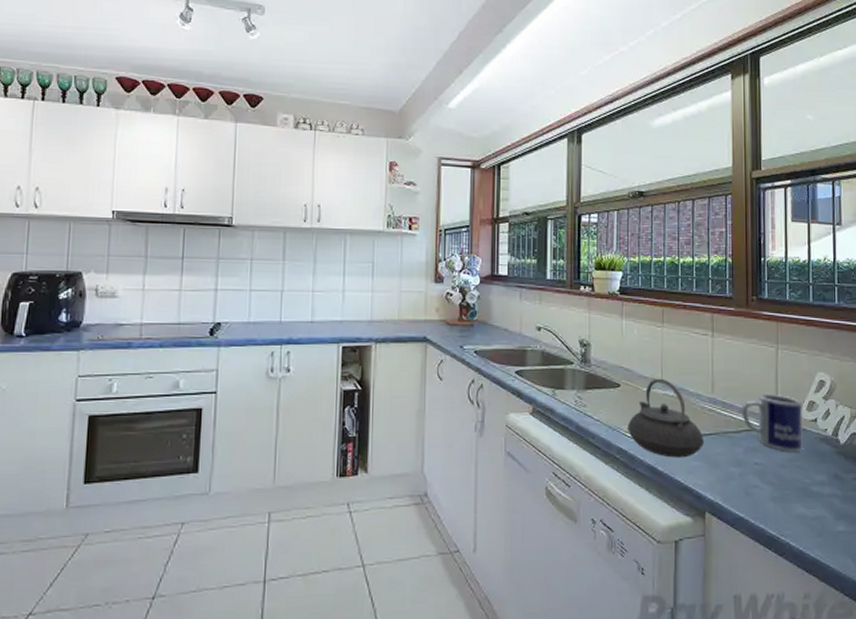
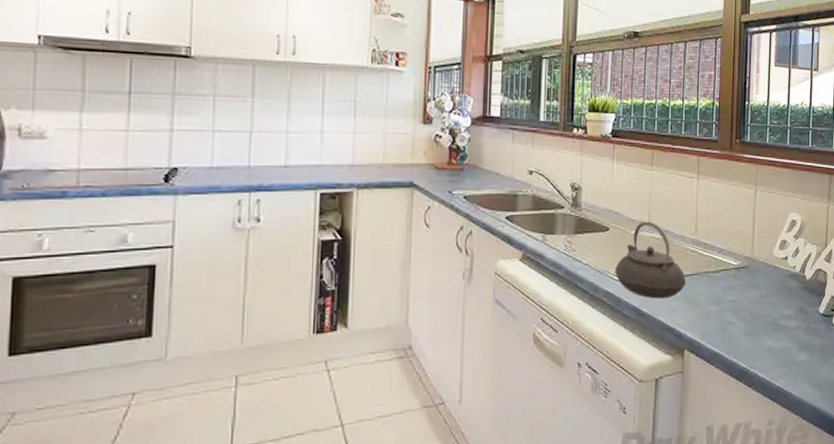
mug: present [742,393,803,452] -> none [721,234,775,289]

